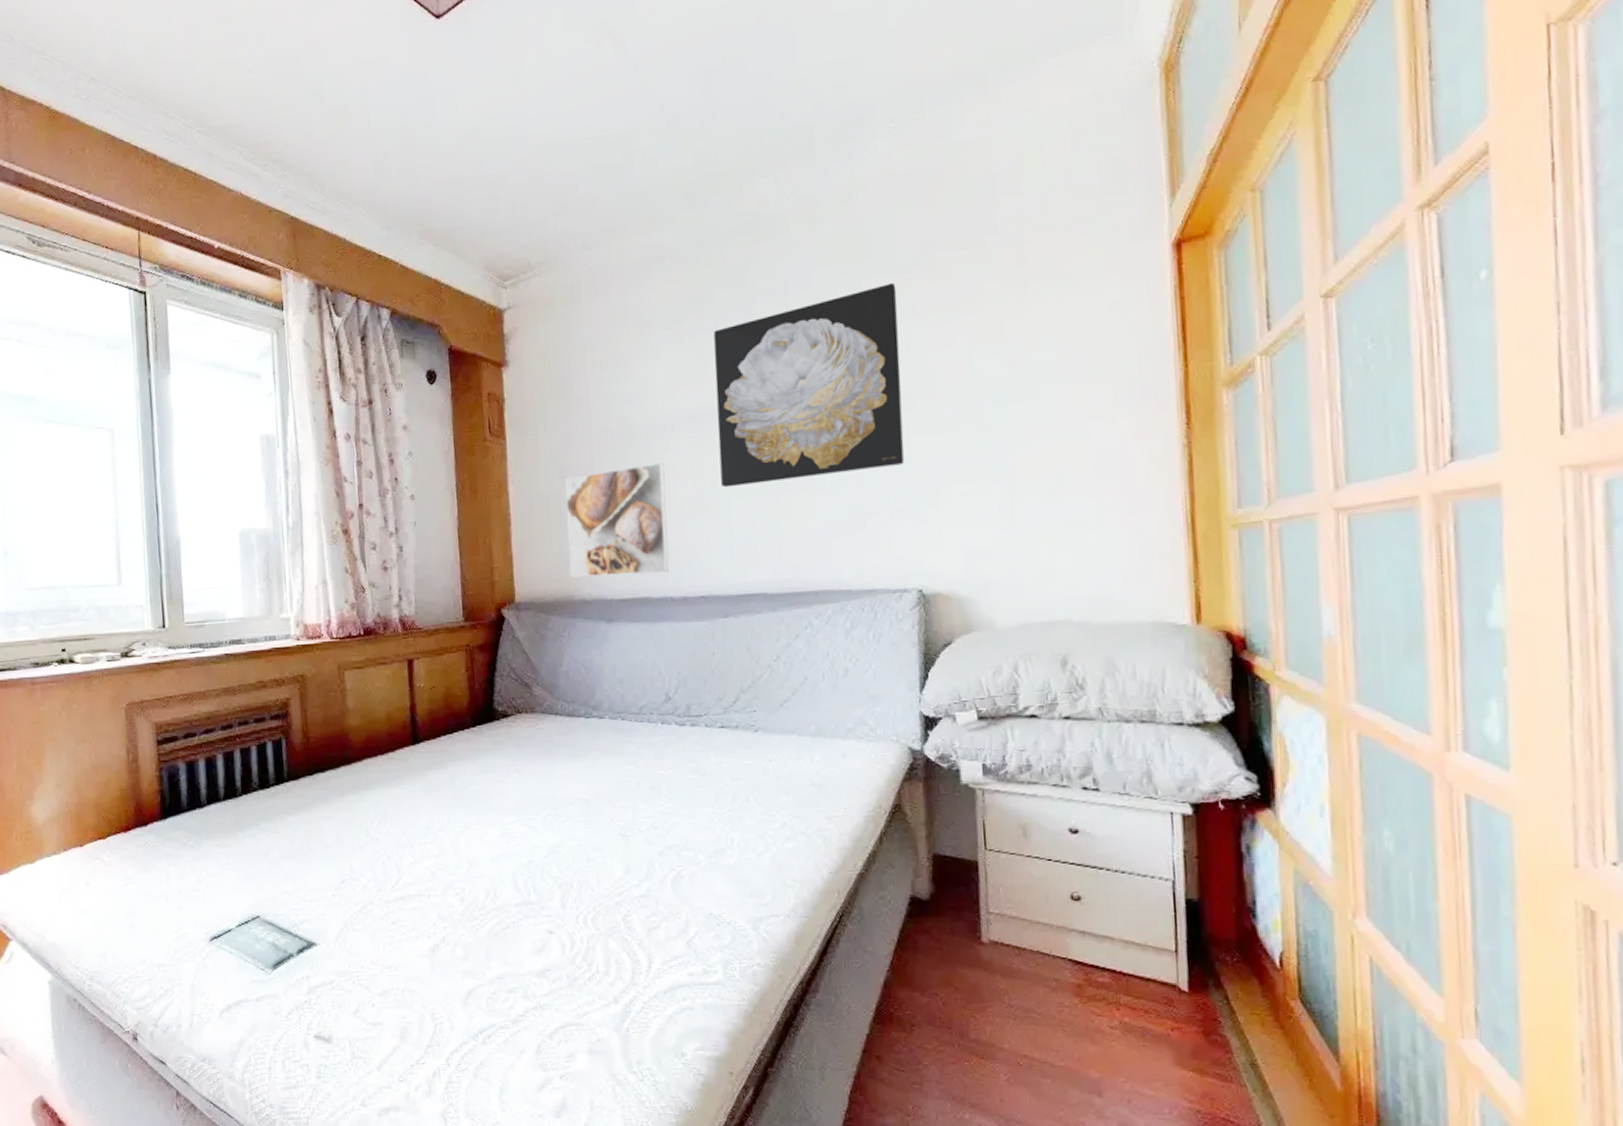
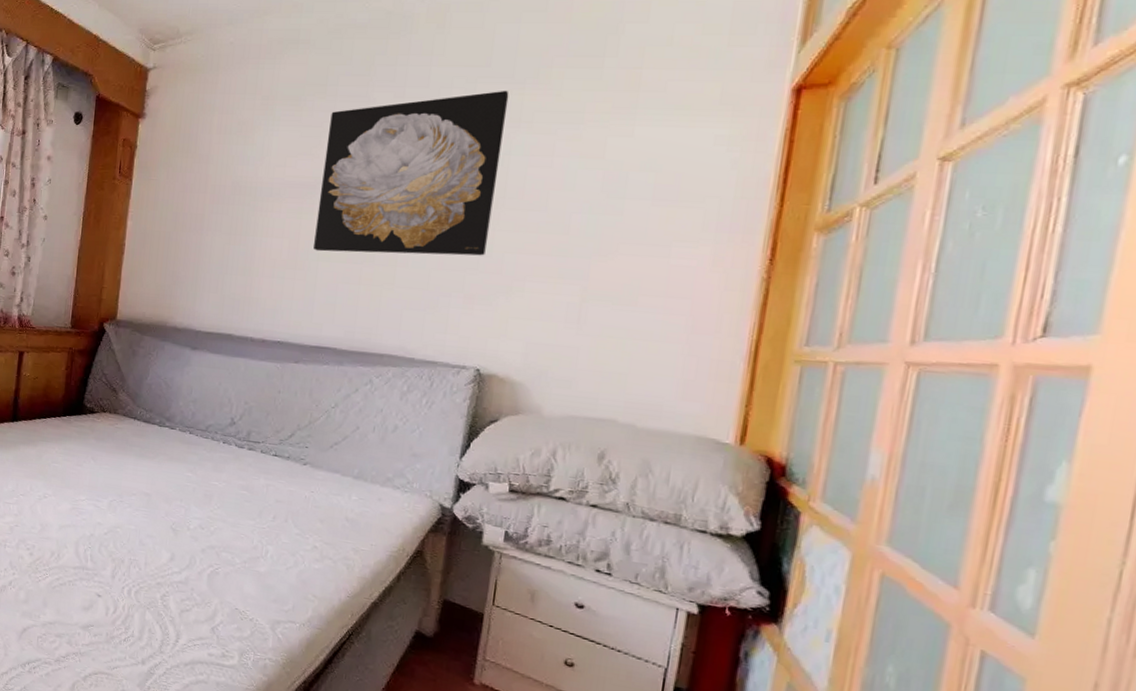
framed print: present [565,463,669,578] -> none [166,220,266,316]

